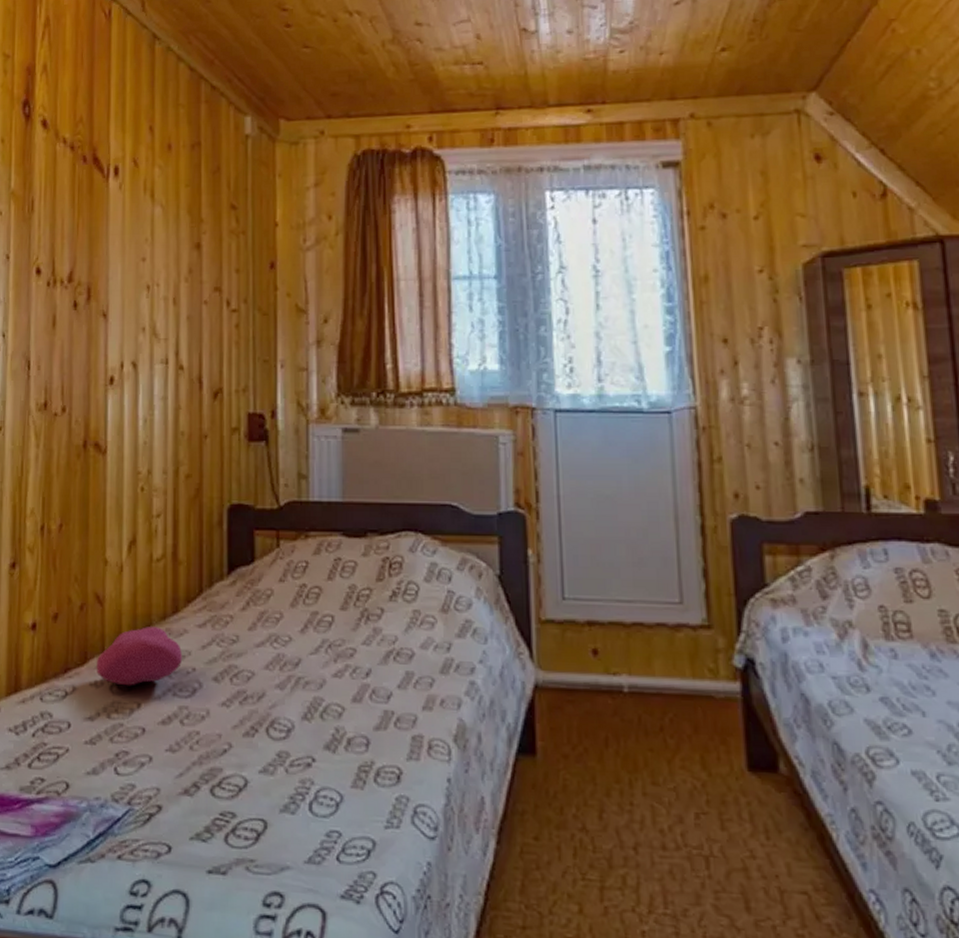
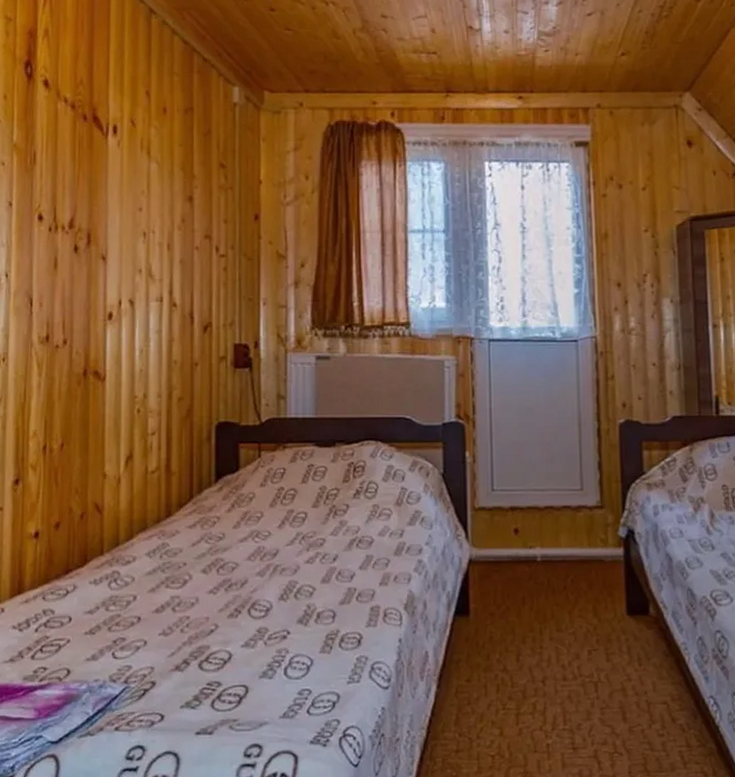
cushion: present [96,627,183,686] -> none [95,530,175,582]

